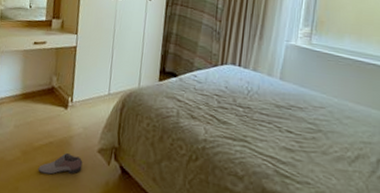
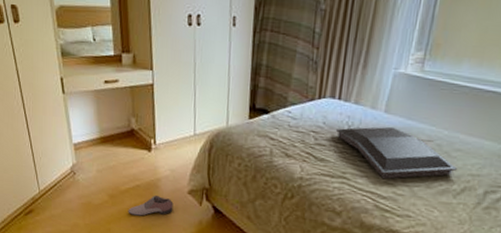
serving tray: none [236,92,349,144] -> present [335,126,457,179]

